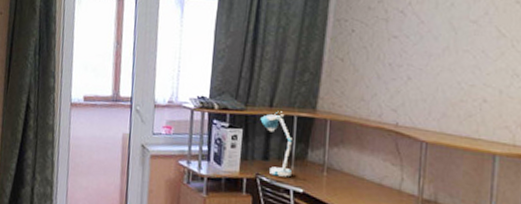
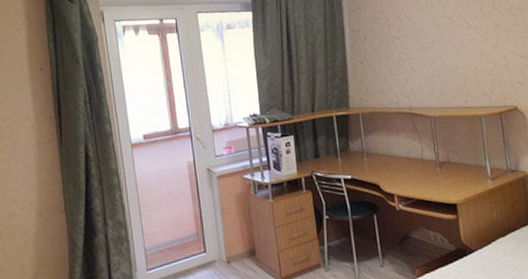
desk lamp: present [260,111,292,177] -> none [306,114,340,170]

